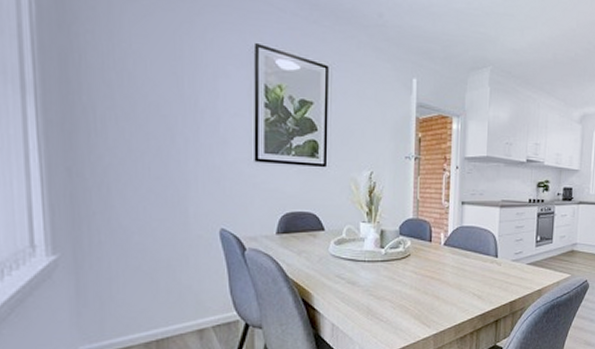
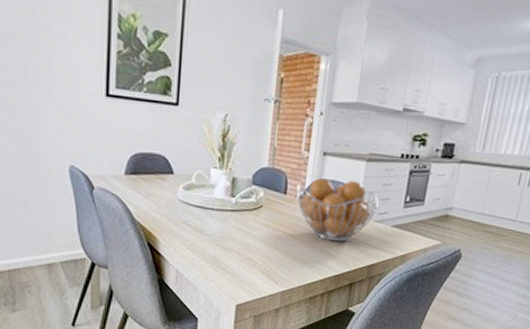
fruit basket: none [441,225,514,283] -> present [297,178,379,242]

